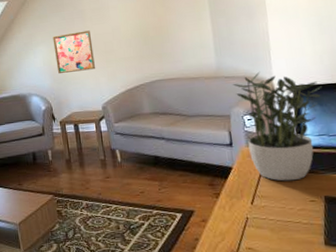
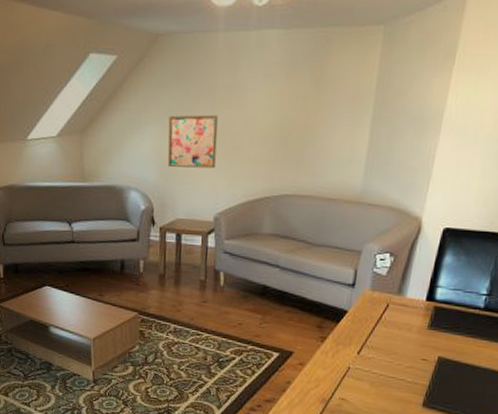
potted plant: present [232,71,322,181] -> none [371,203,476,335]

